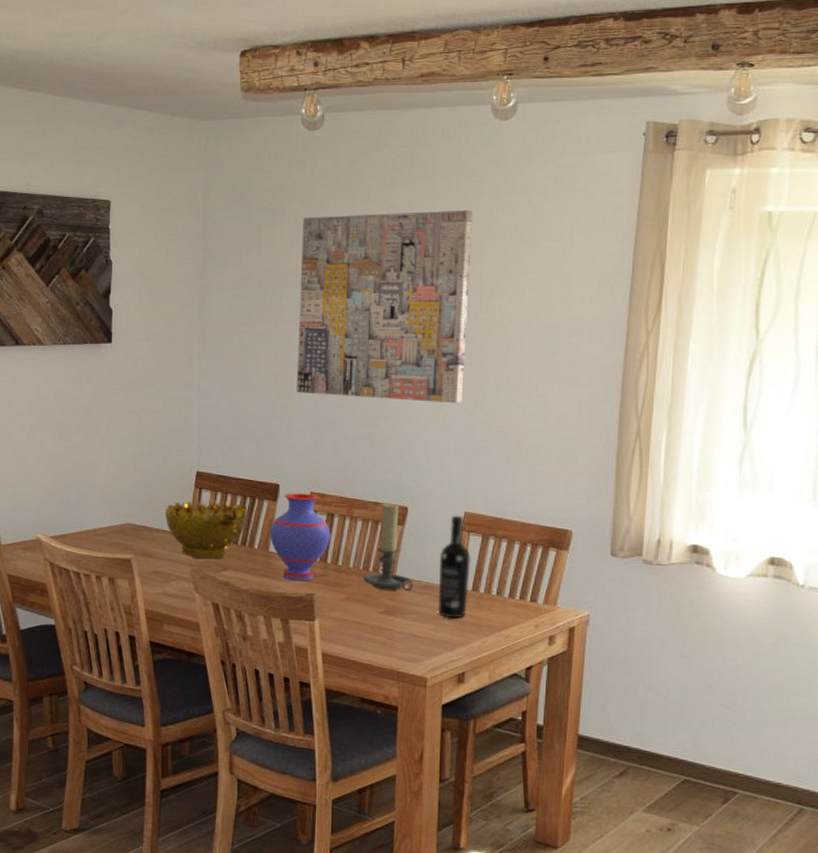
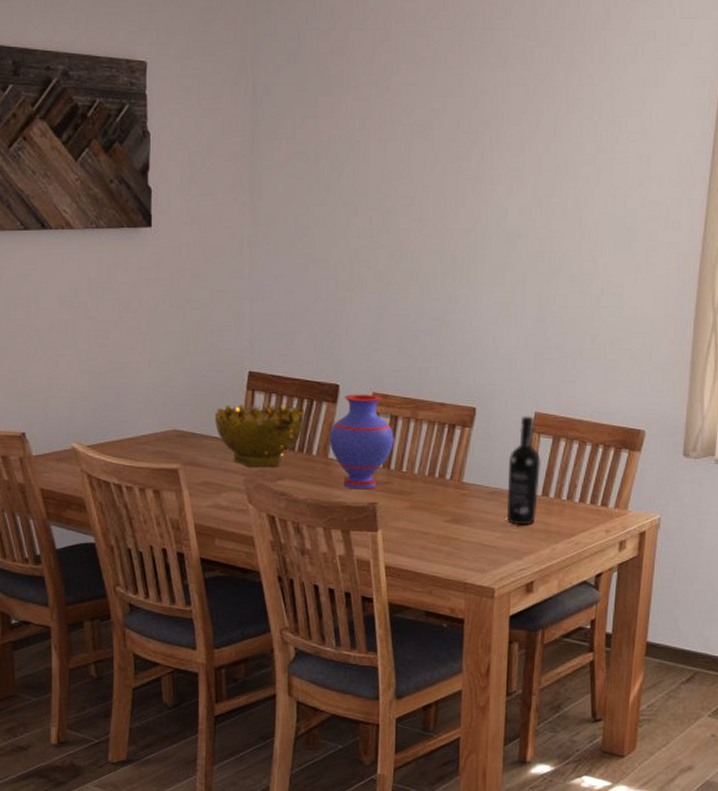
wall art: present [296,209,473,404] -> none [357,80,547,295]
candle holder: present [363,503,413,591] -> none [429,404,481,498]

